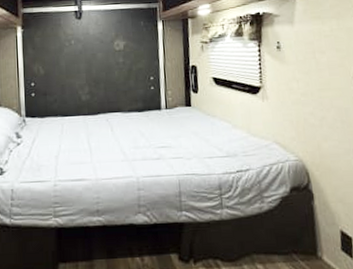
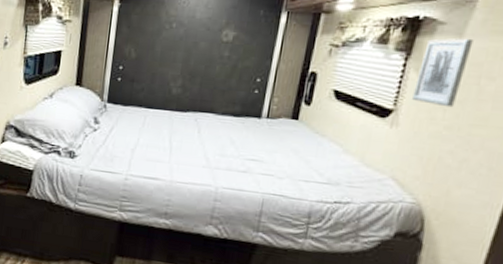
wall art: none [270,24,303,79] -> present [412,38,474,108]

